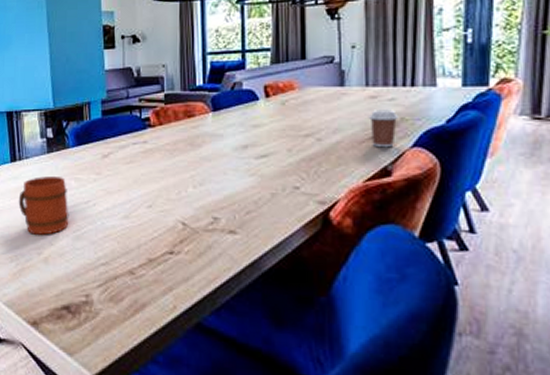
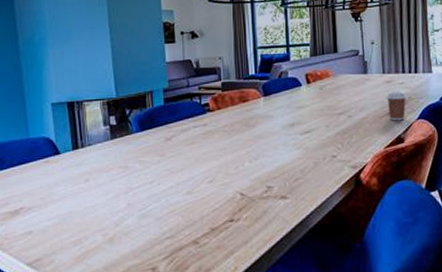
mug: present [18,176,69,235] -> none [81,161,134,217]

